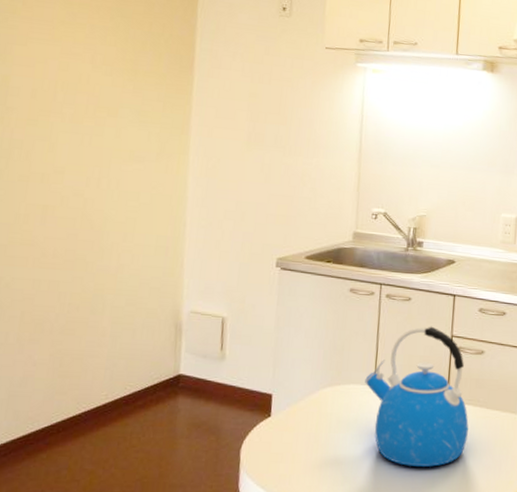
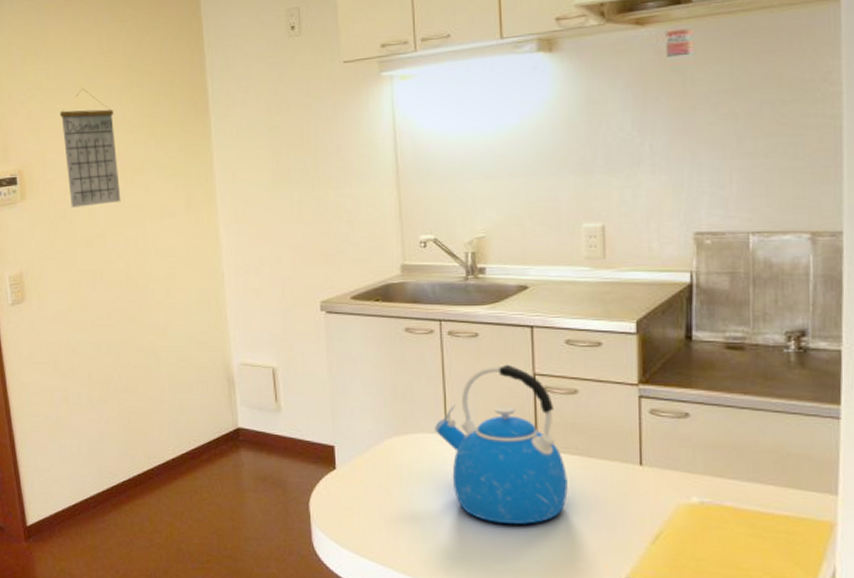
calendar: none [30,23,94,141] -> present [59,89,121,208]

